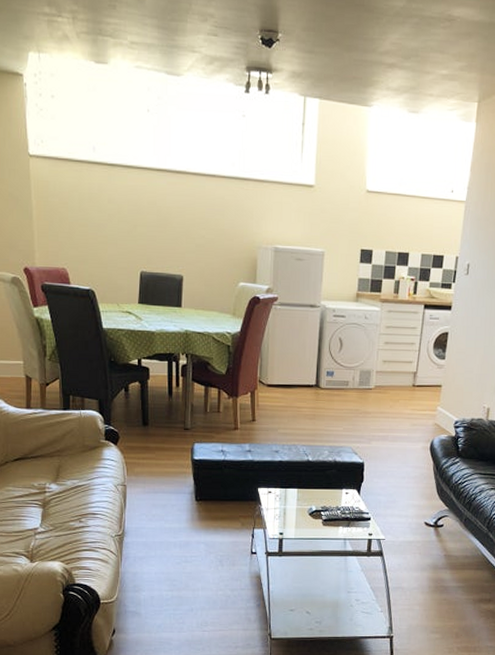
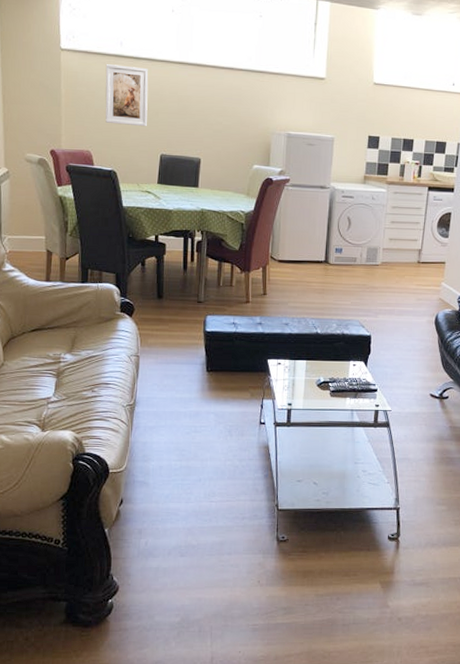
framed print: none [78,172,125,242] -> present [105,64,149,127]

